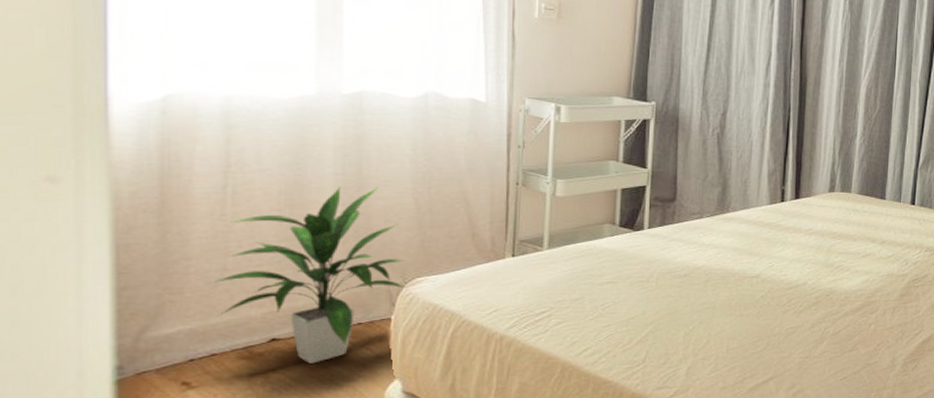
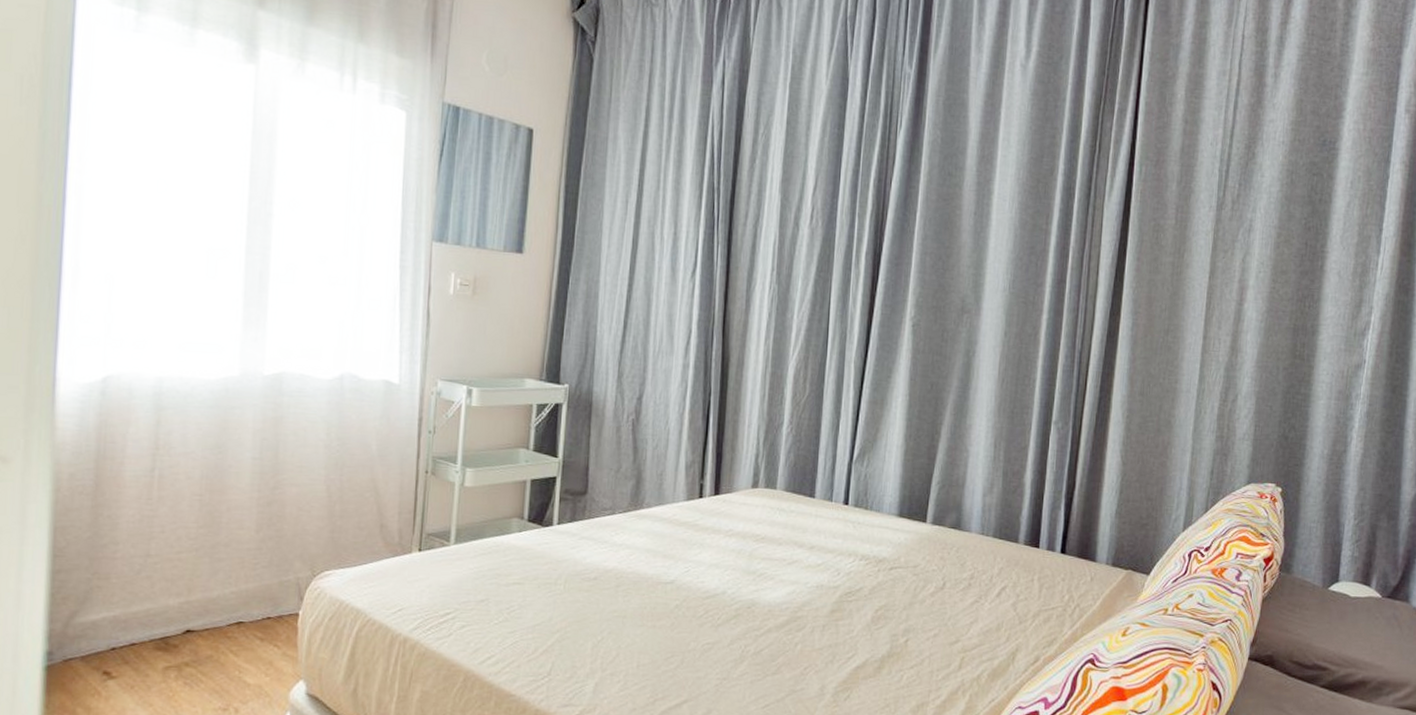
indoor plant: present [205,186,407,364] -> none [130,471,315,659]

